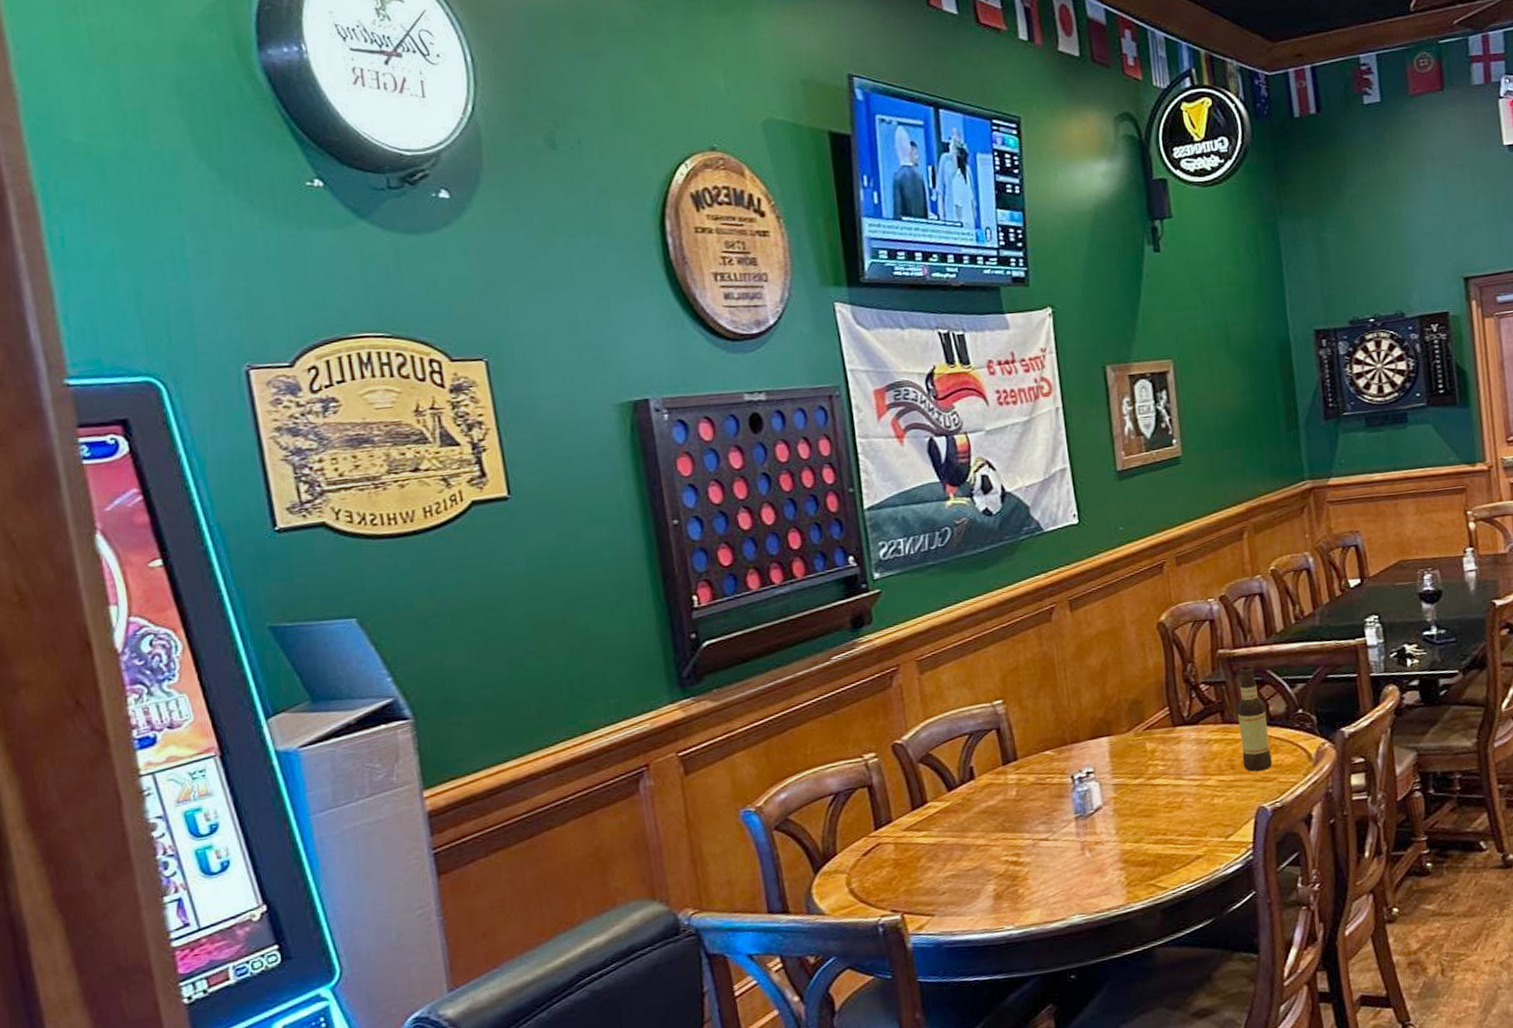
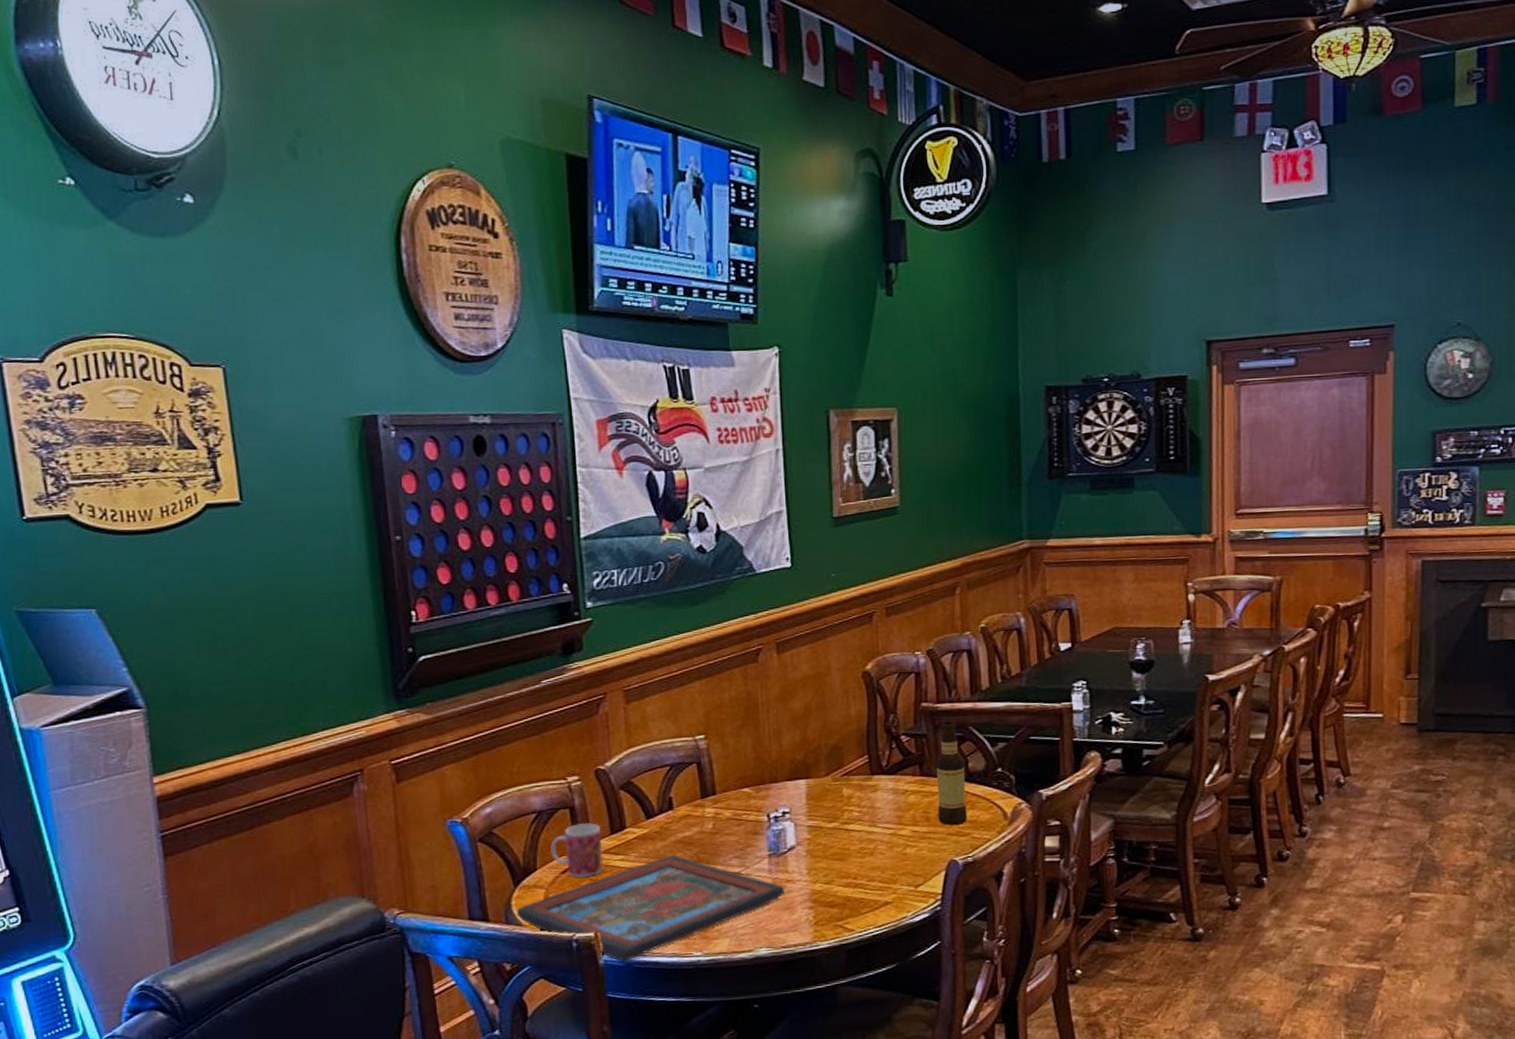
religious icon: none [817,826,1095,943] -> present [516,855,785,961]
mug: none [850,800,907,859] -> present [550,823,604,878]

